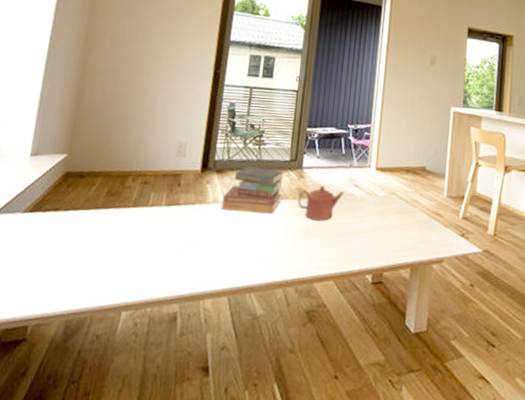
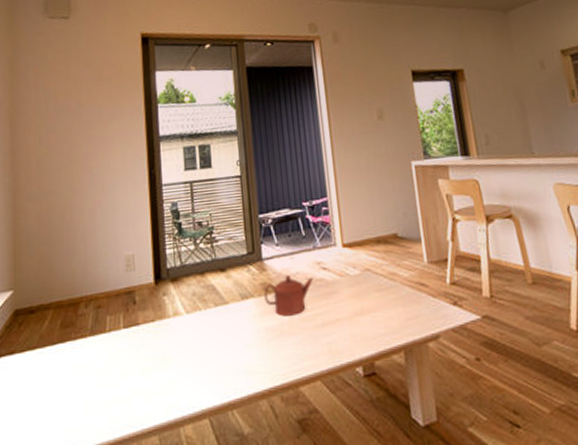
books: present [220,166,284,214] -> none [182,266,246,322]

